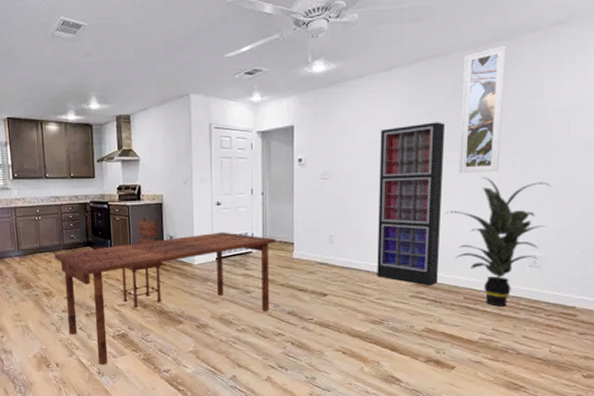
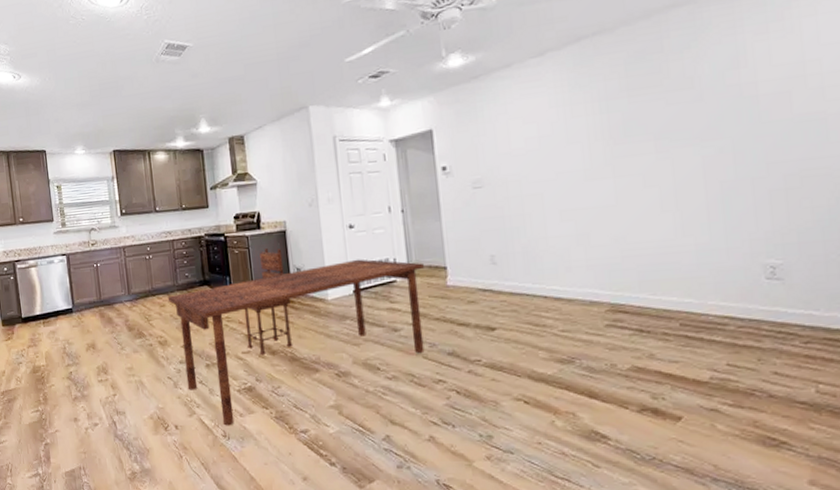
storage cabinet: present [377,122,445,286] -> none [540,108,640,312]
indoor plant: present [446,177,551,307] -> none [639,169,782,334]
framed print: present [459,45,507,174] -> none [635,10,702,168]

